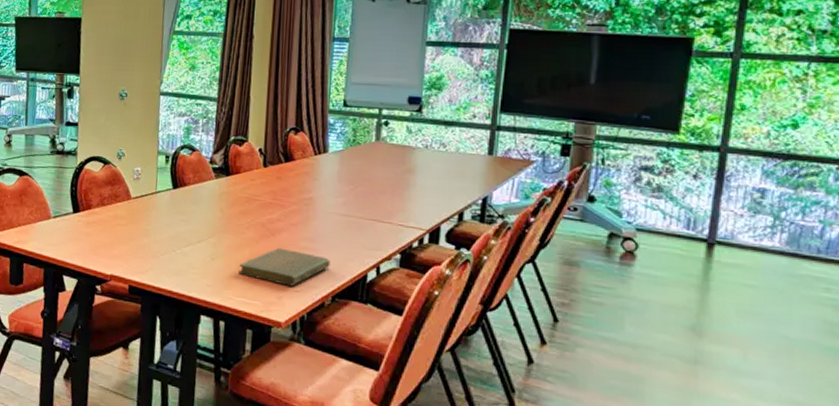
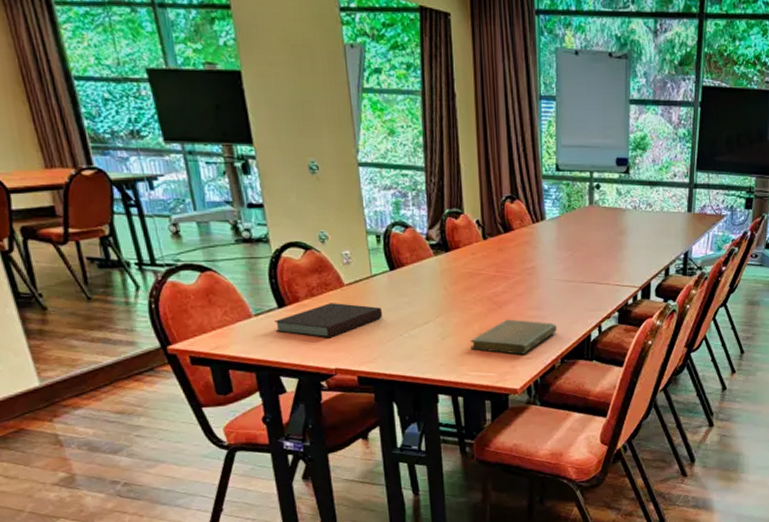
notebook: none [67,213,160,246] -> present [274,303,382,338]

